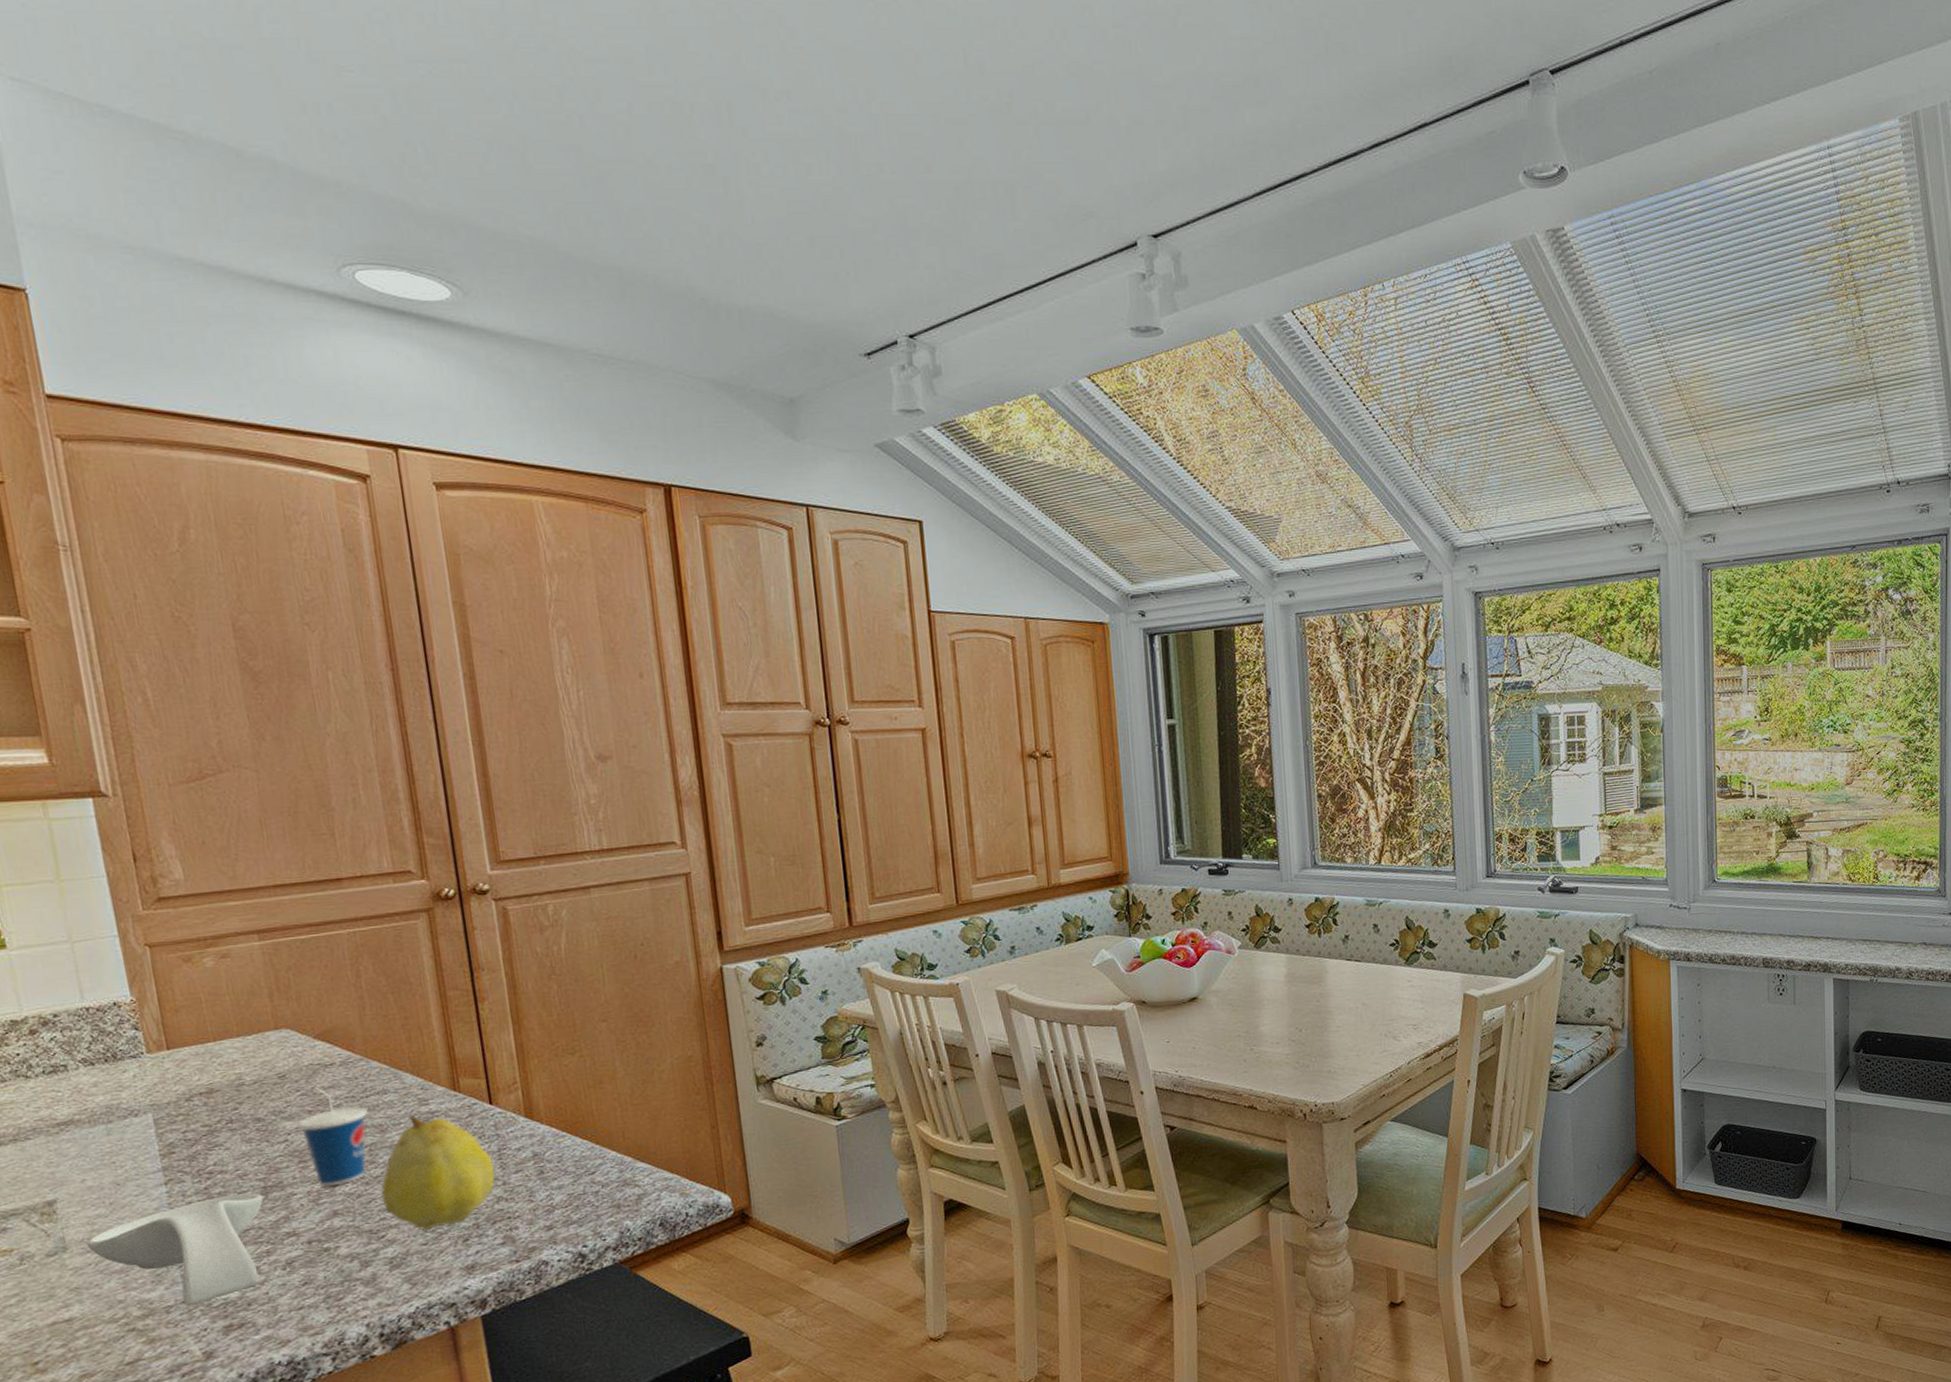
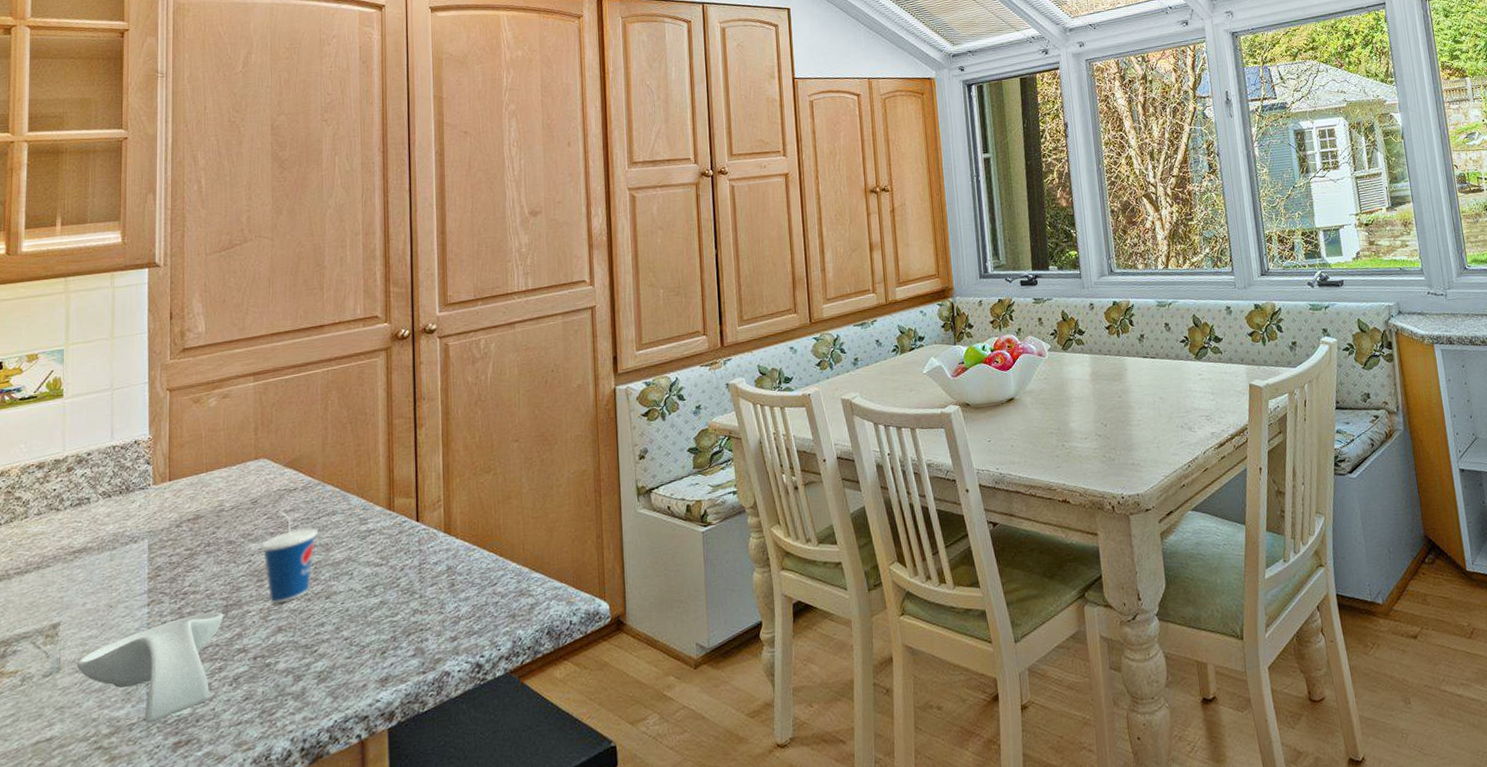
fruit: present [381,1114,495,1231] -> none [320,533,415,644]

